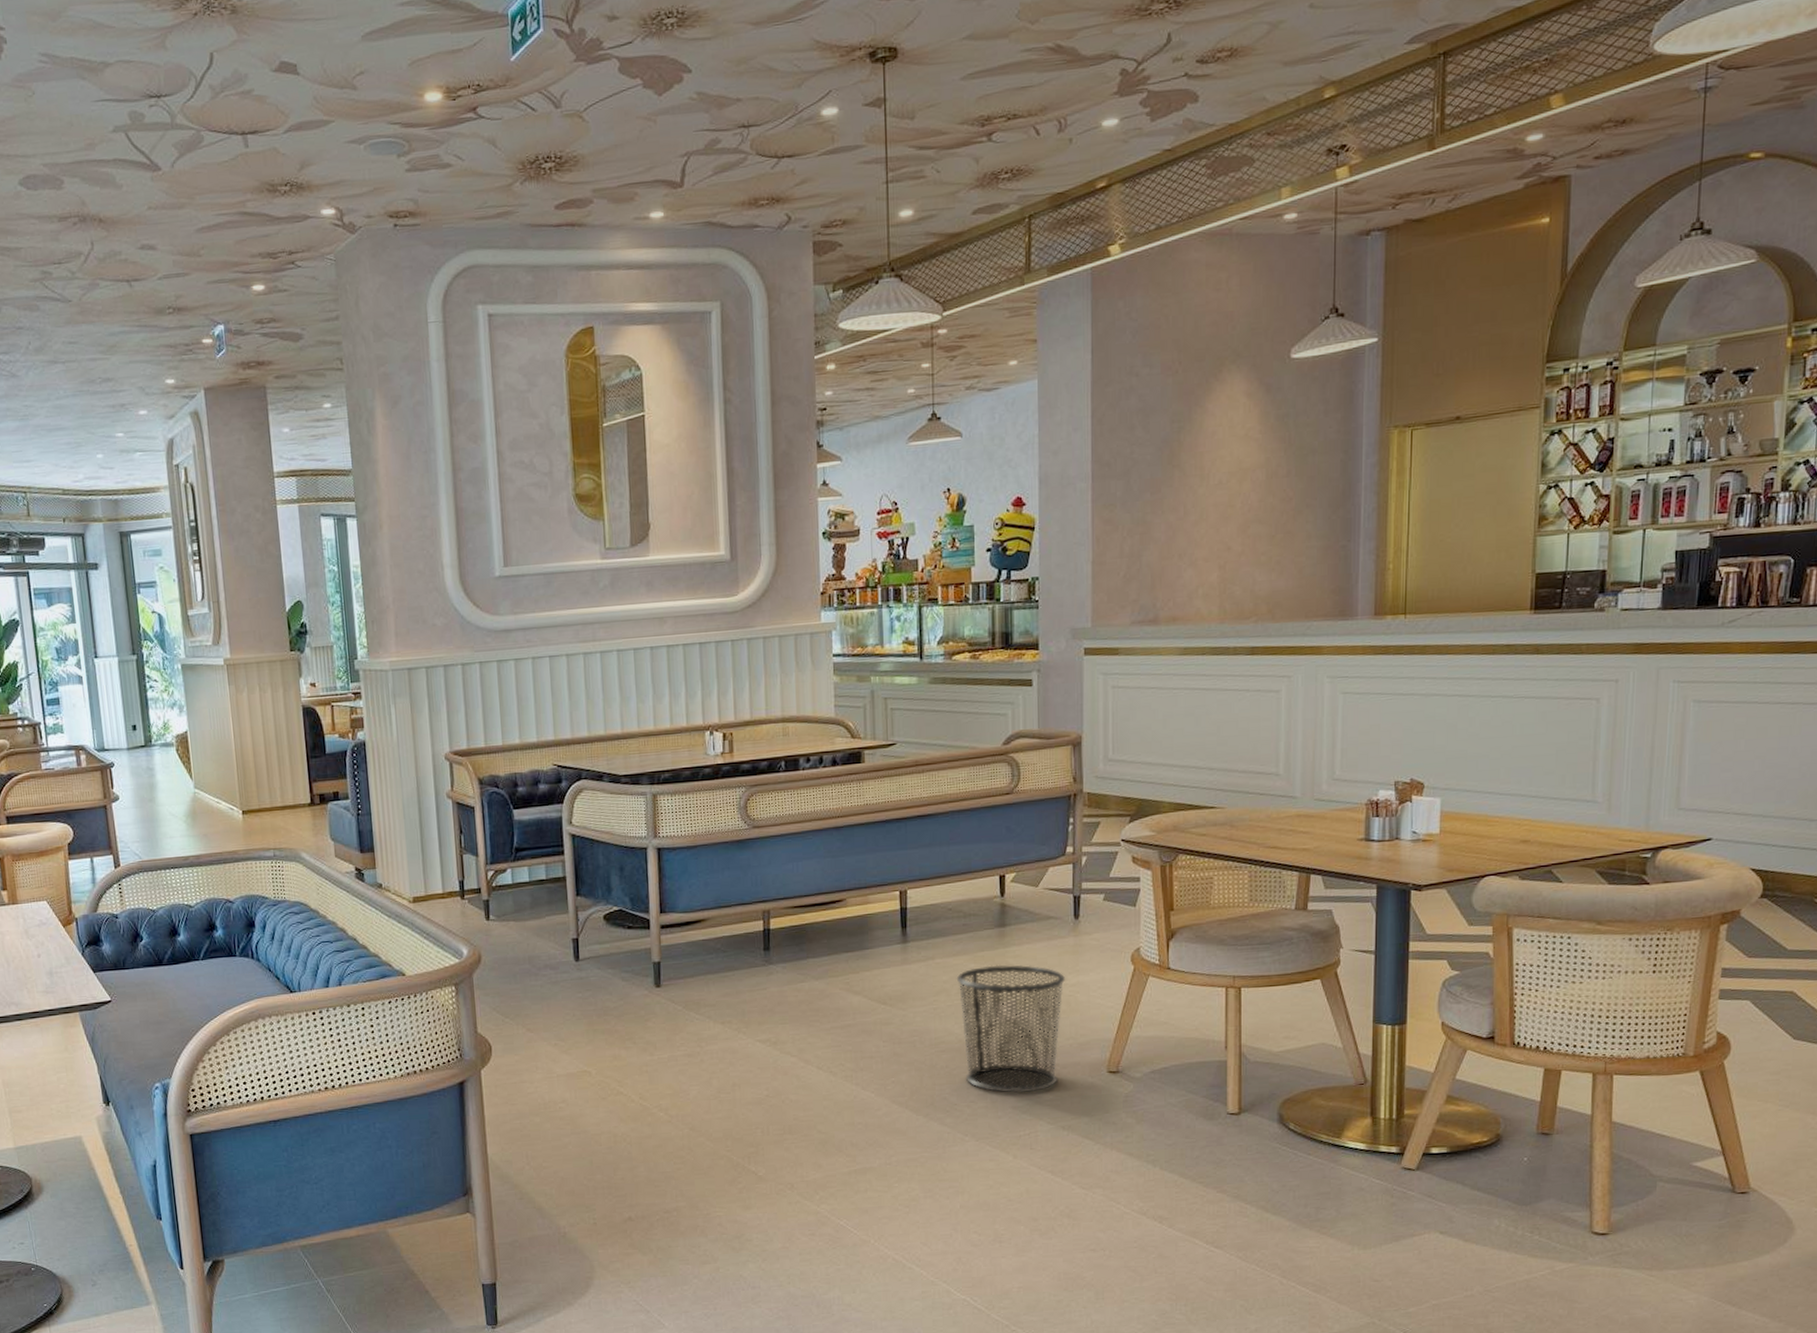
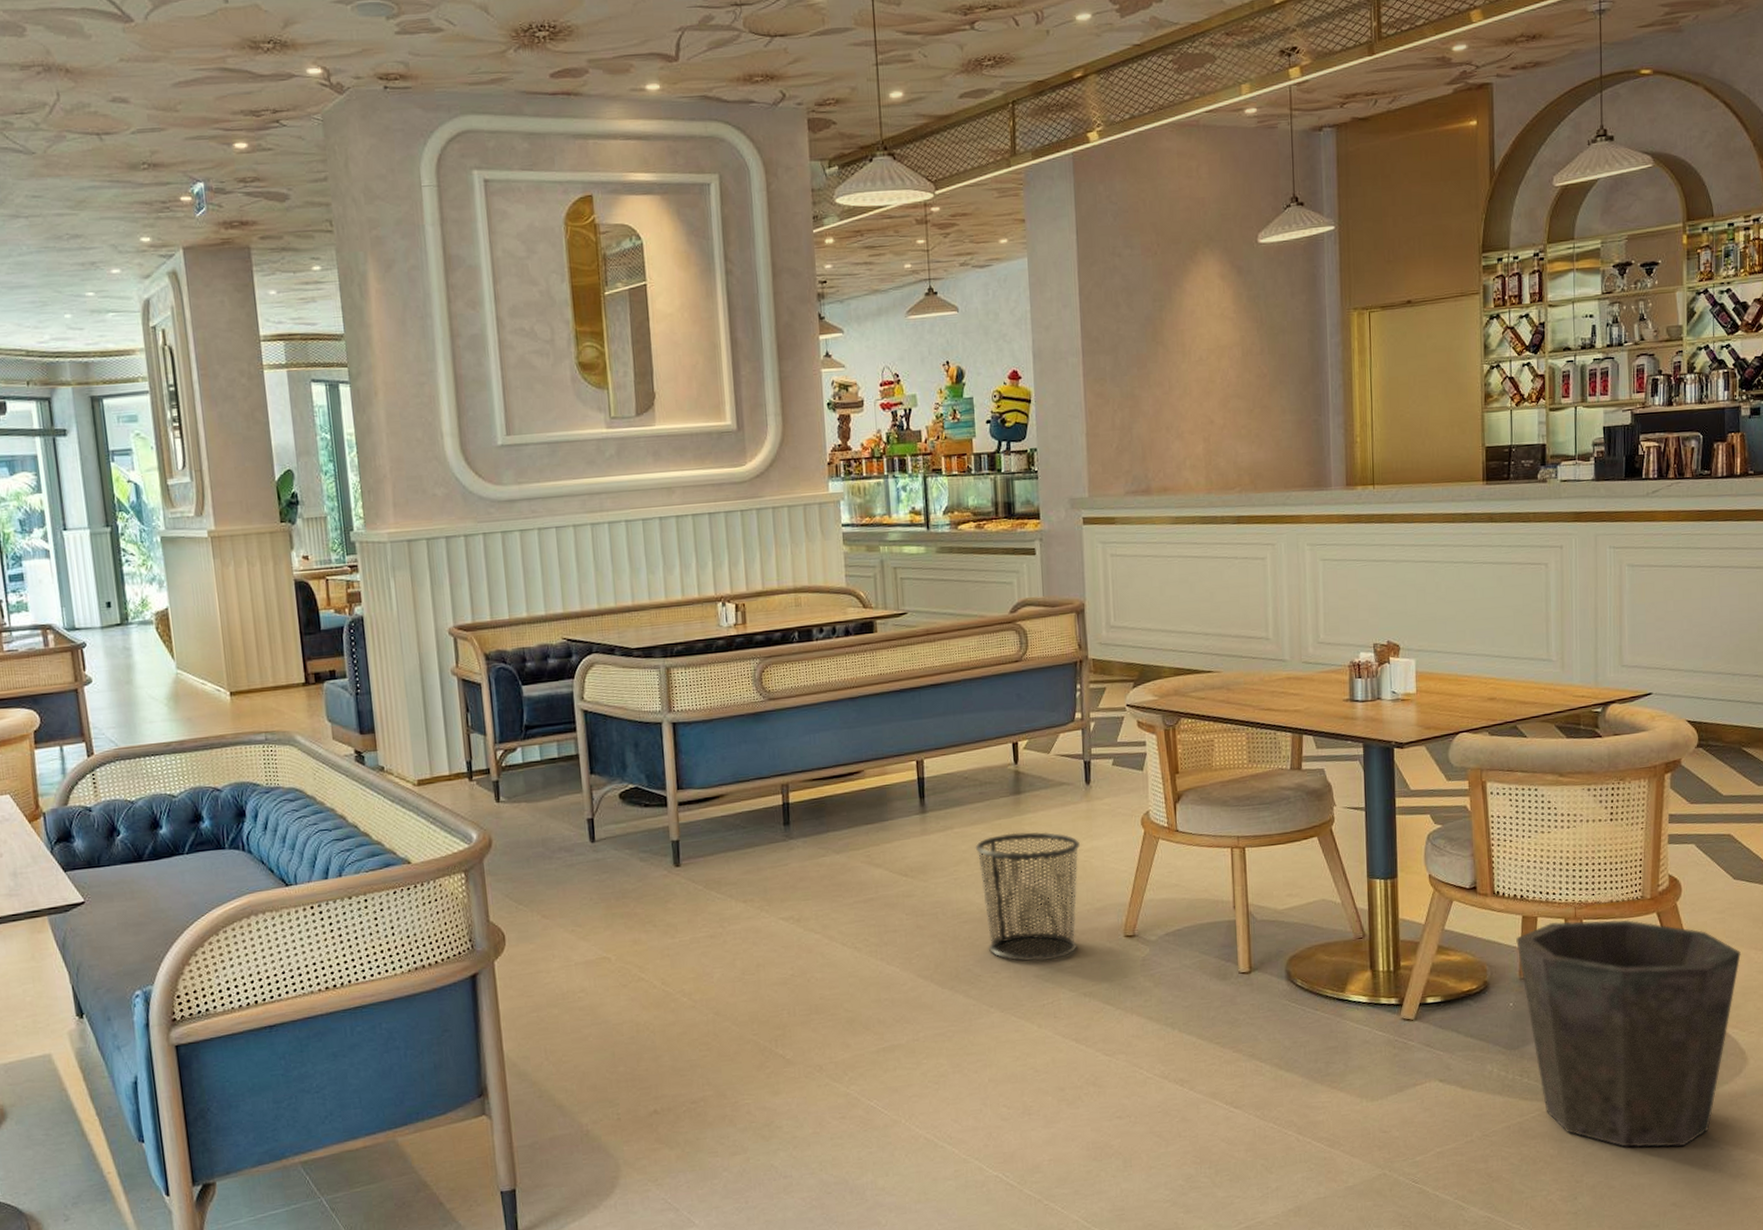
waste bin: none [1536,1076,1795,1315] -> present [1516,919,1741,1148]

